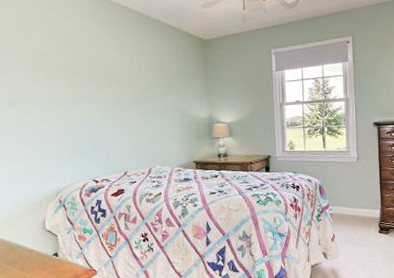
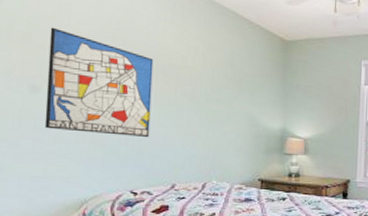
wall art: none [17,52,103,136] -> present [44,27,154,138]

